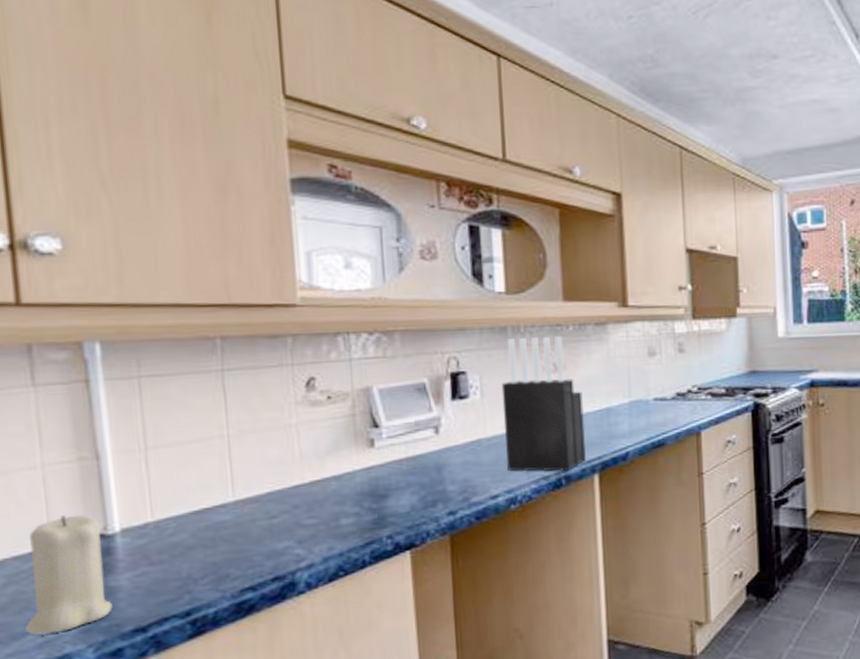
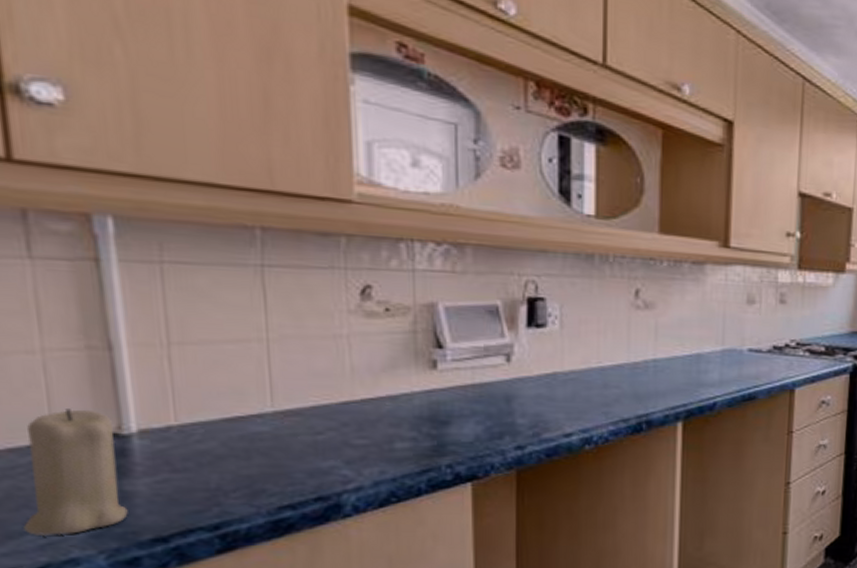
knife block: present [501,336,586,472] -> none [583,268,673,415]

